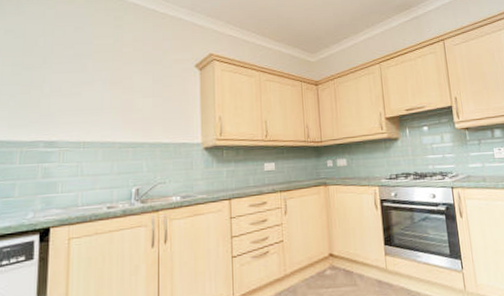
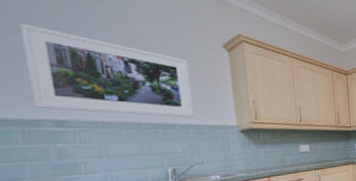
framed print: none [35,60,163,136] -> present [19,23,195,117]

